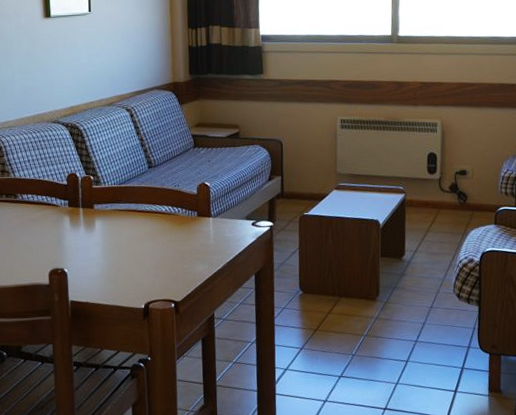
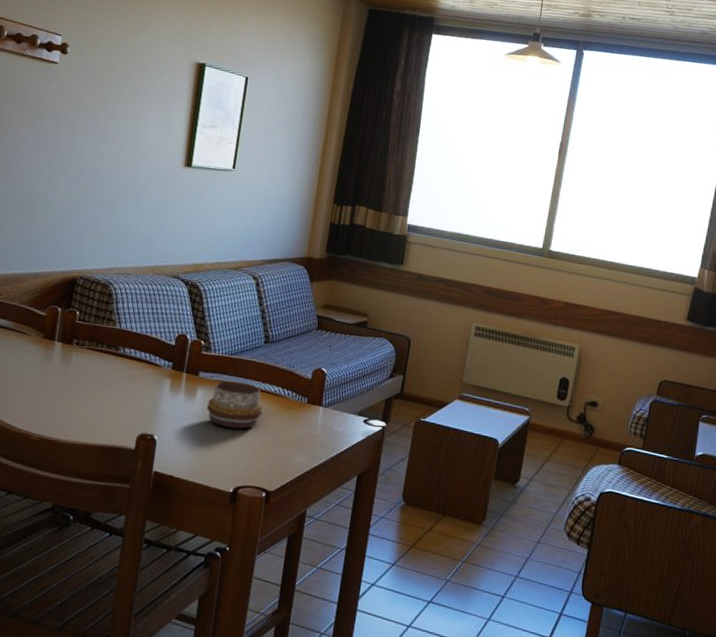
decorative bowl: none [106,207,158,251] -> present [206,381,263,429]

